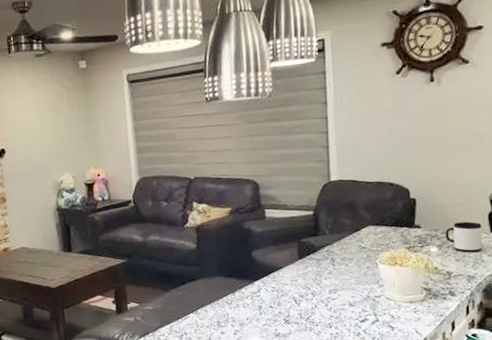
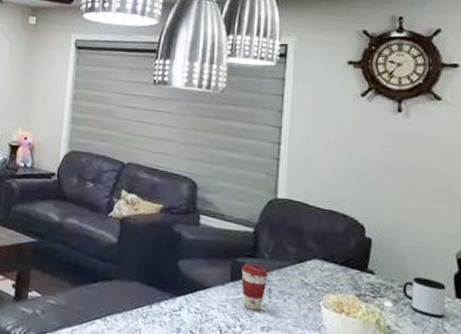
coffee cup: none [307,241,330,279] -> present [241,263,268,311]

